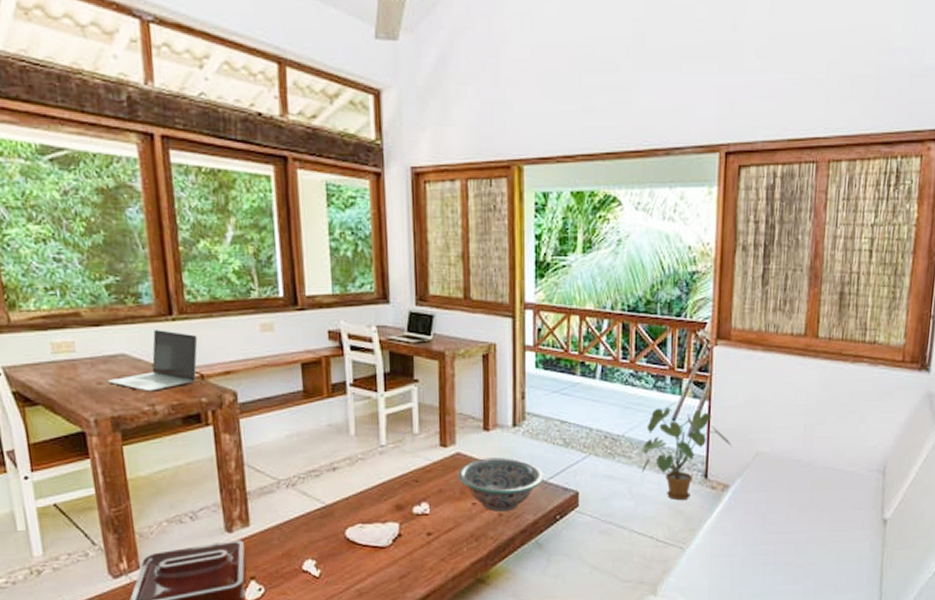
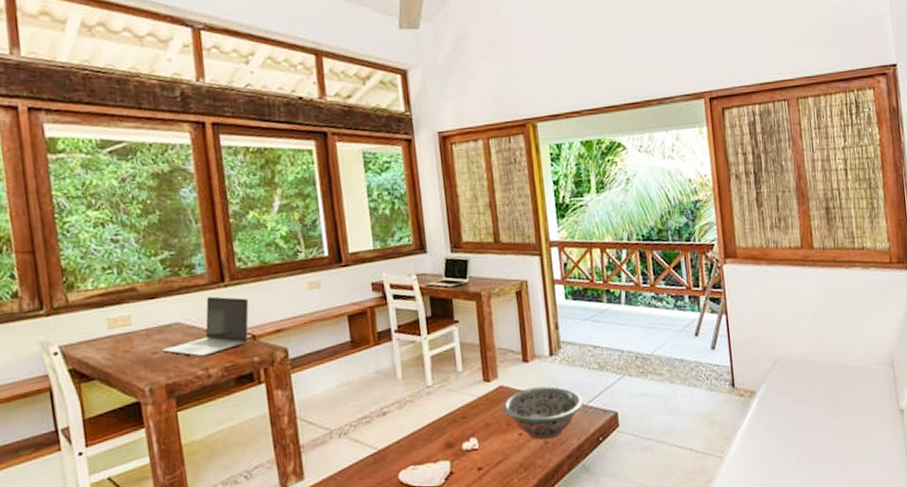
house plant: present [640,407,731,500] -> none [670,324,752,411]

